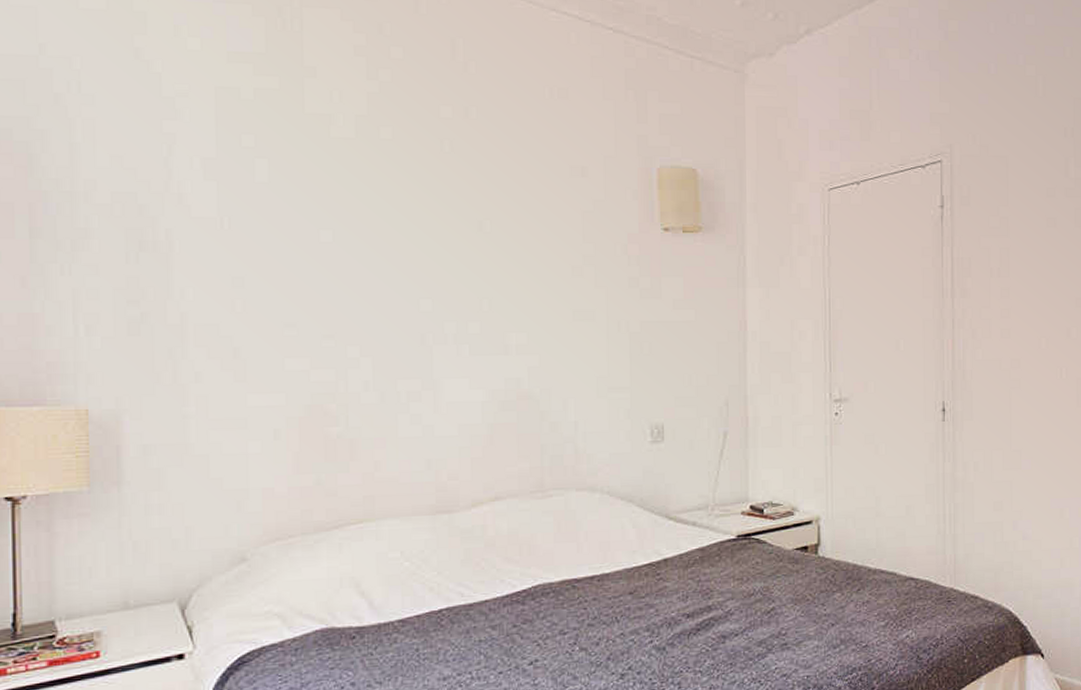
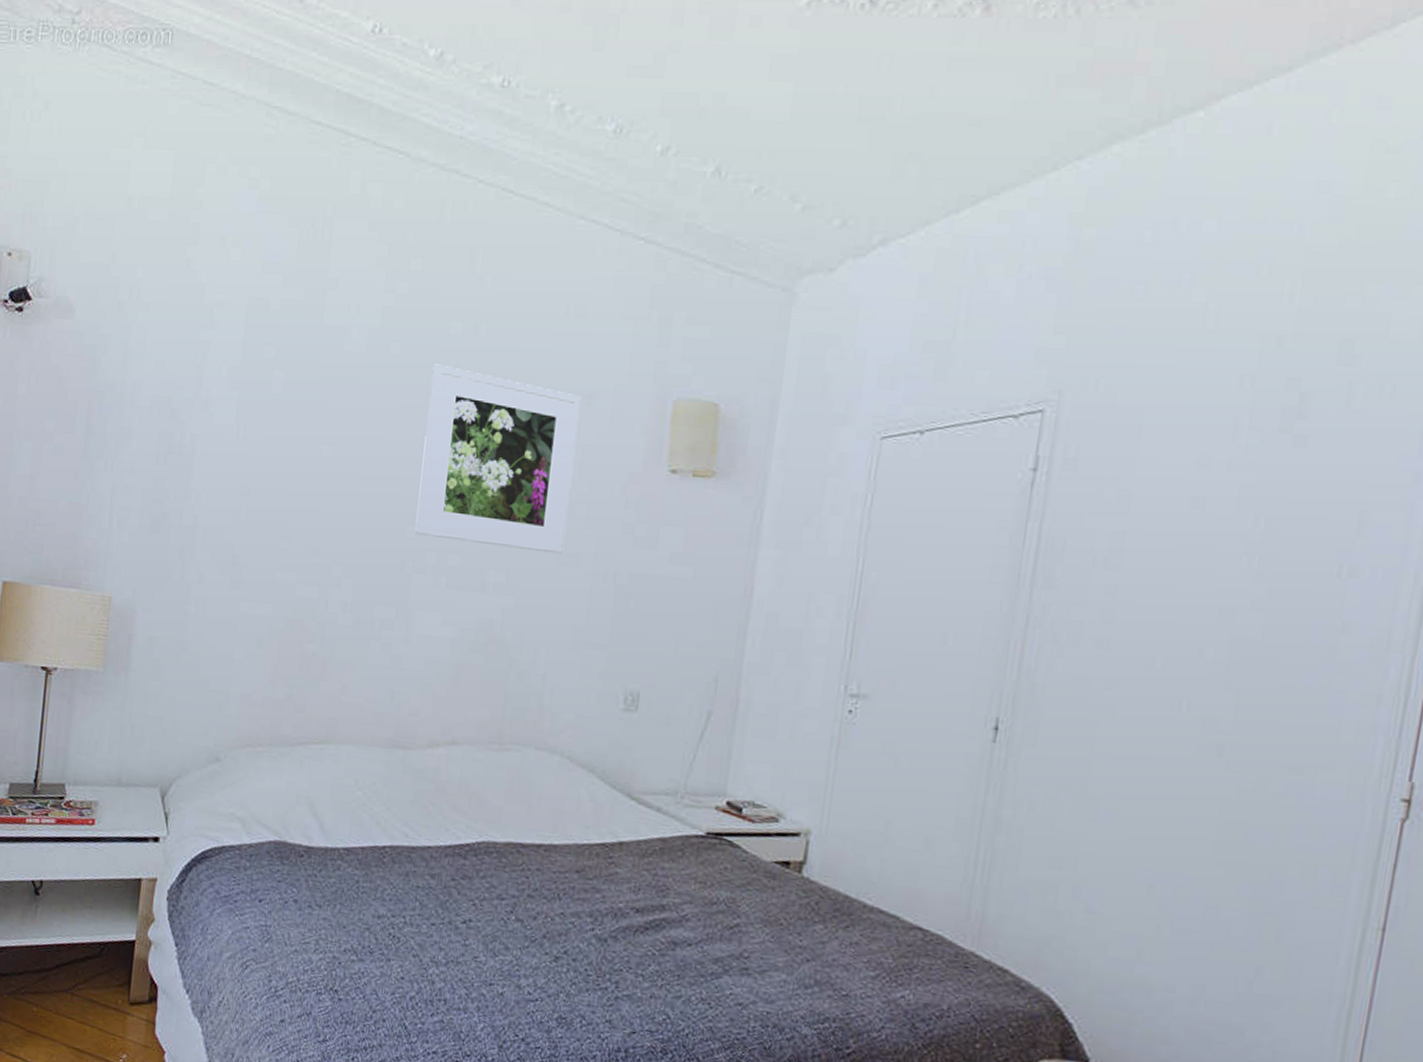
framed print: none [427,145,578,312] -> present [415,364,580,554]

